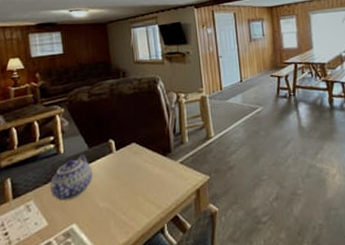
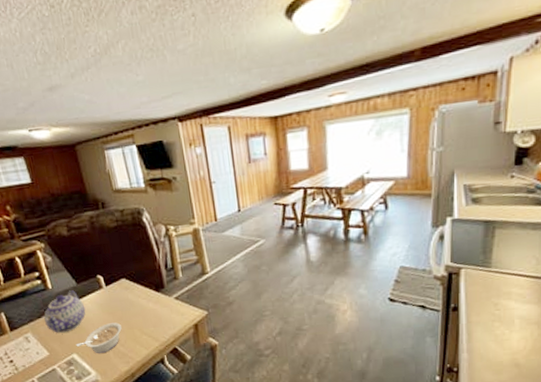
legume: none [78,188,126,224] -> present [77,322,122,354]

